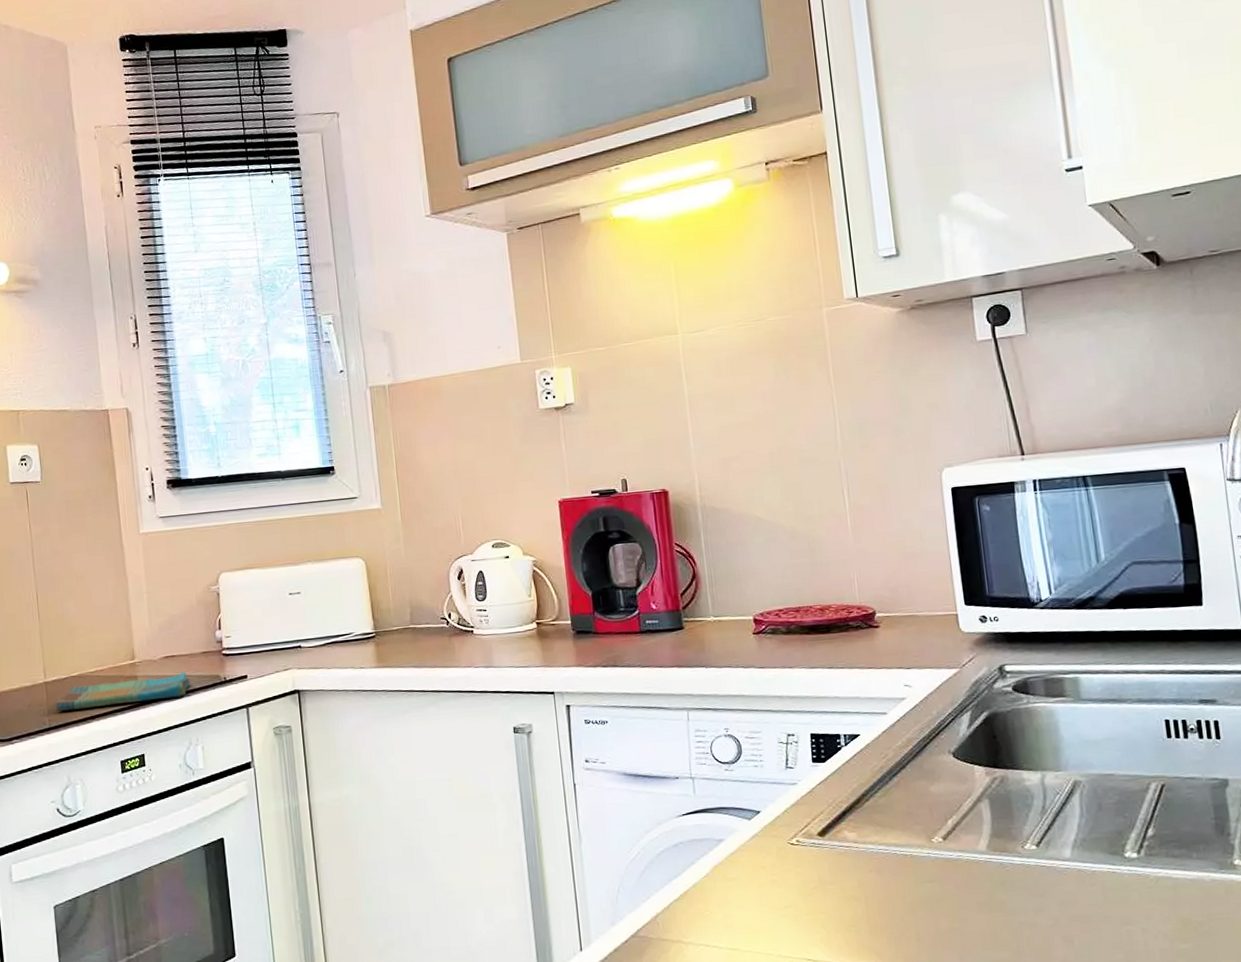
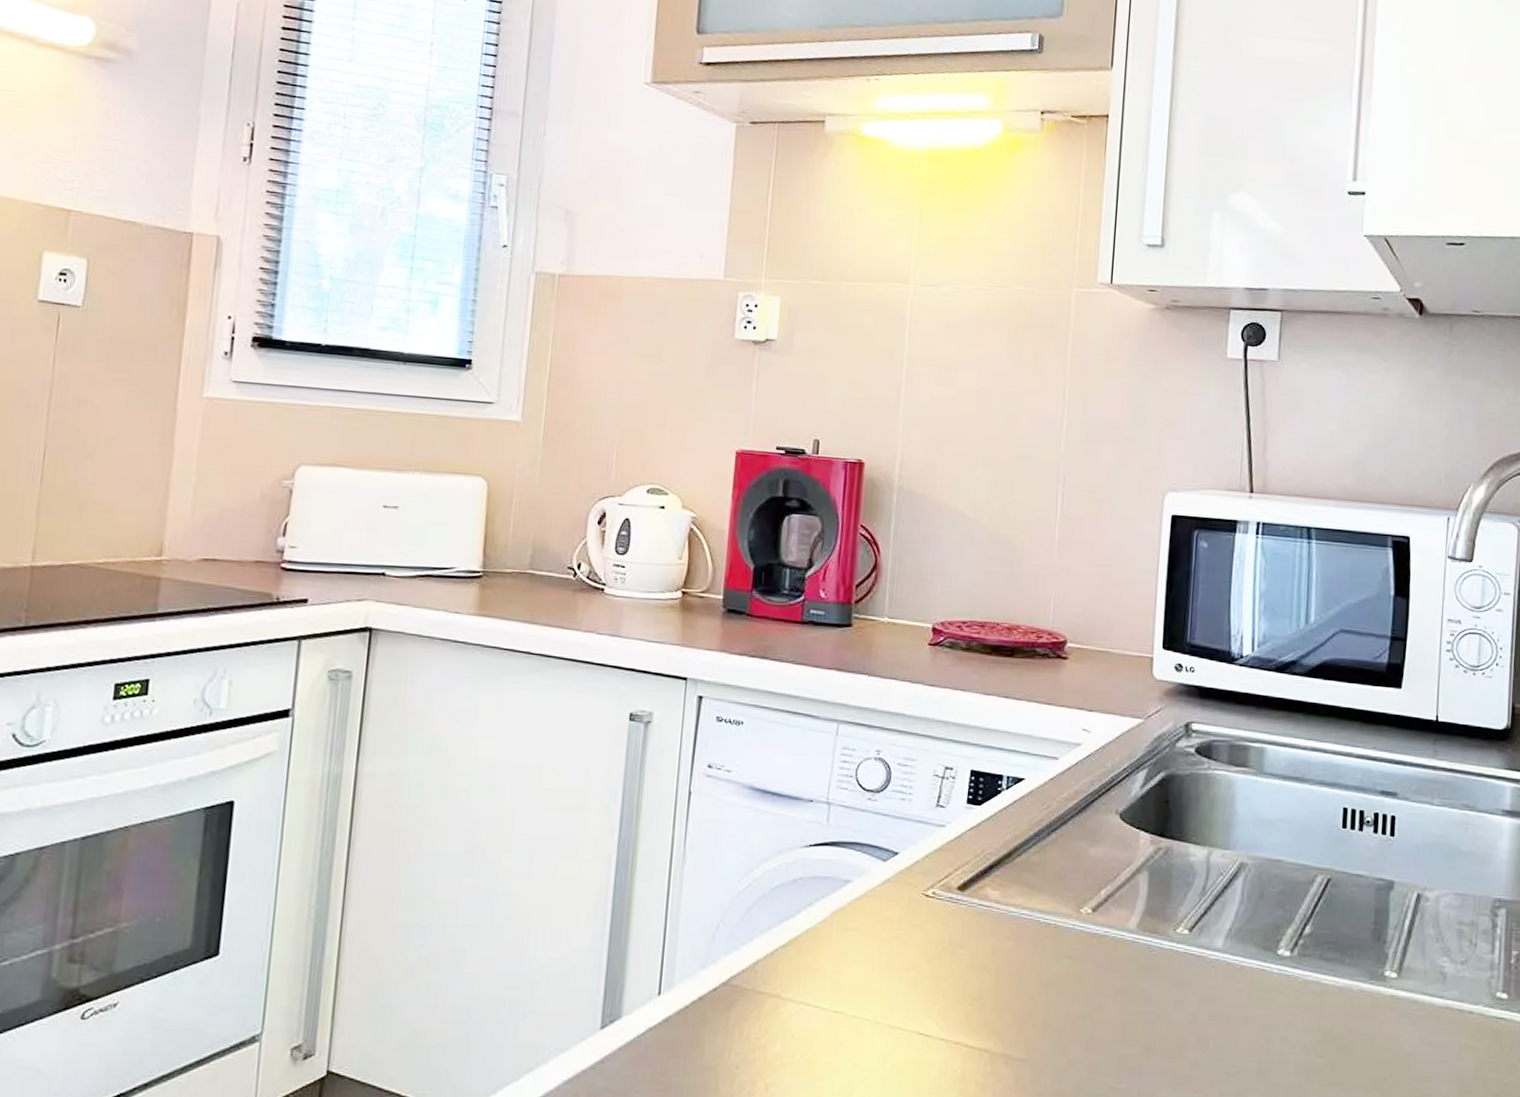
dish towel: present [56,671,191,712] -> none [40,578,232,613]

